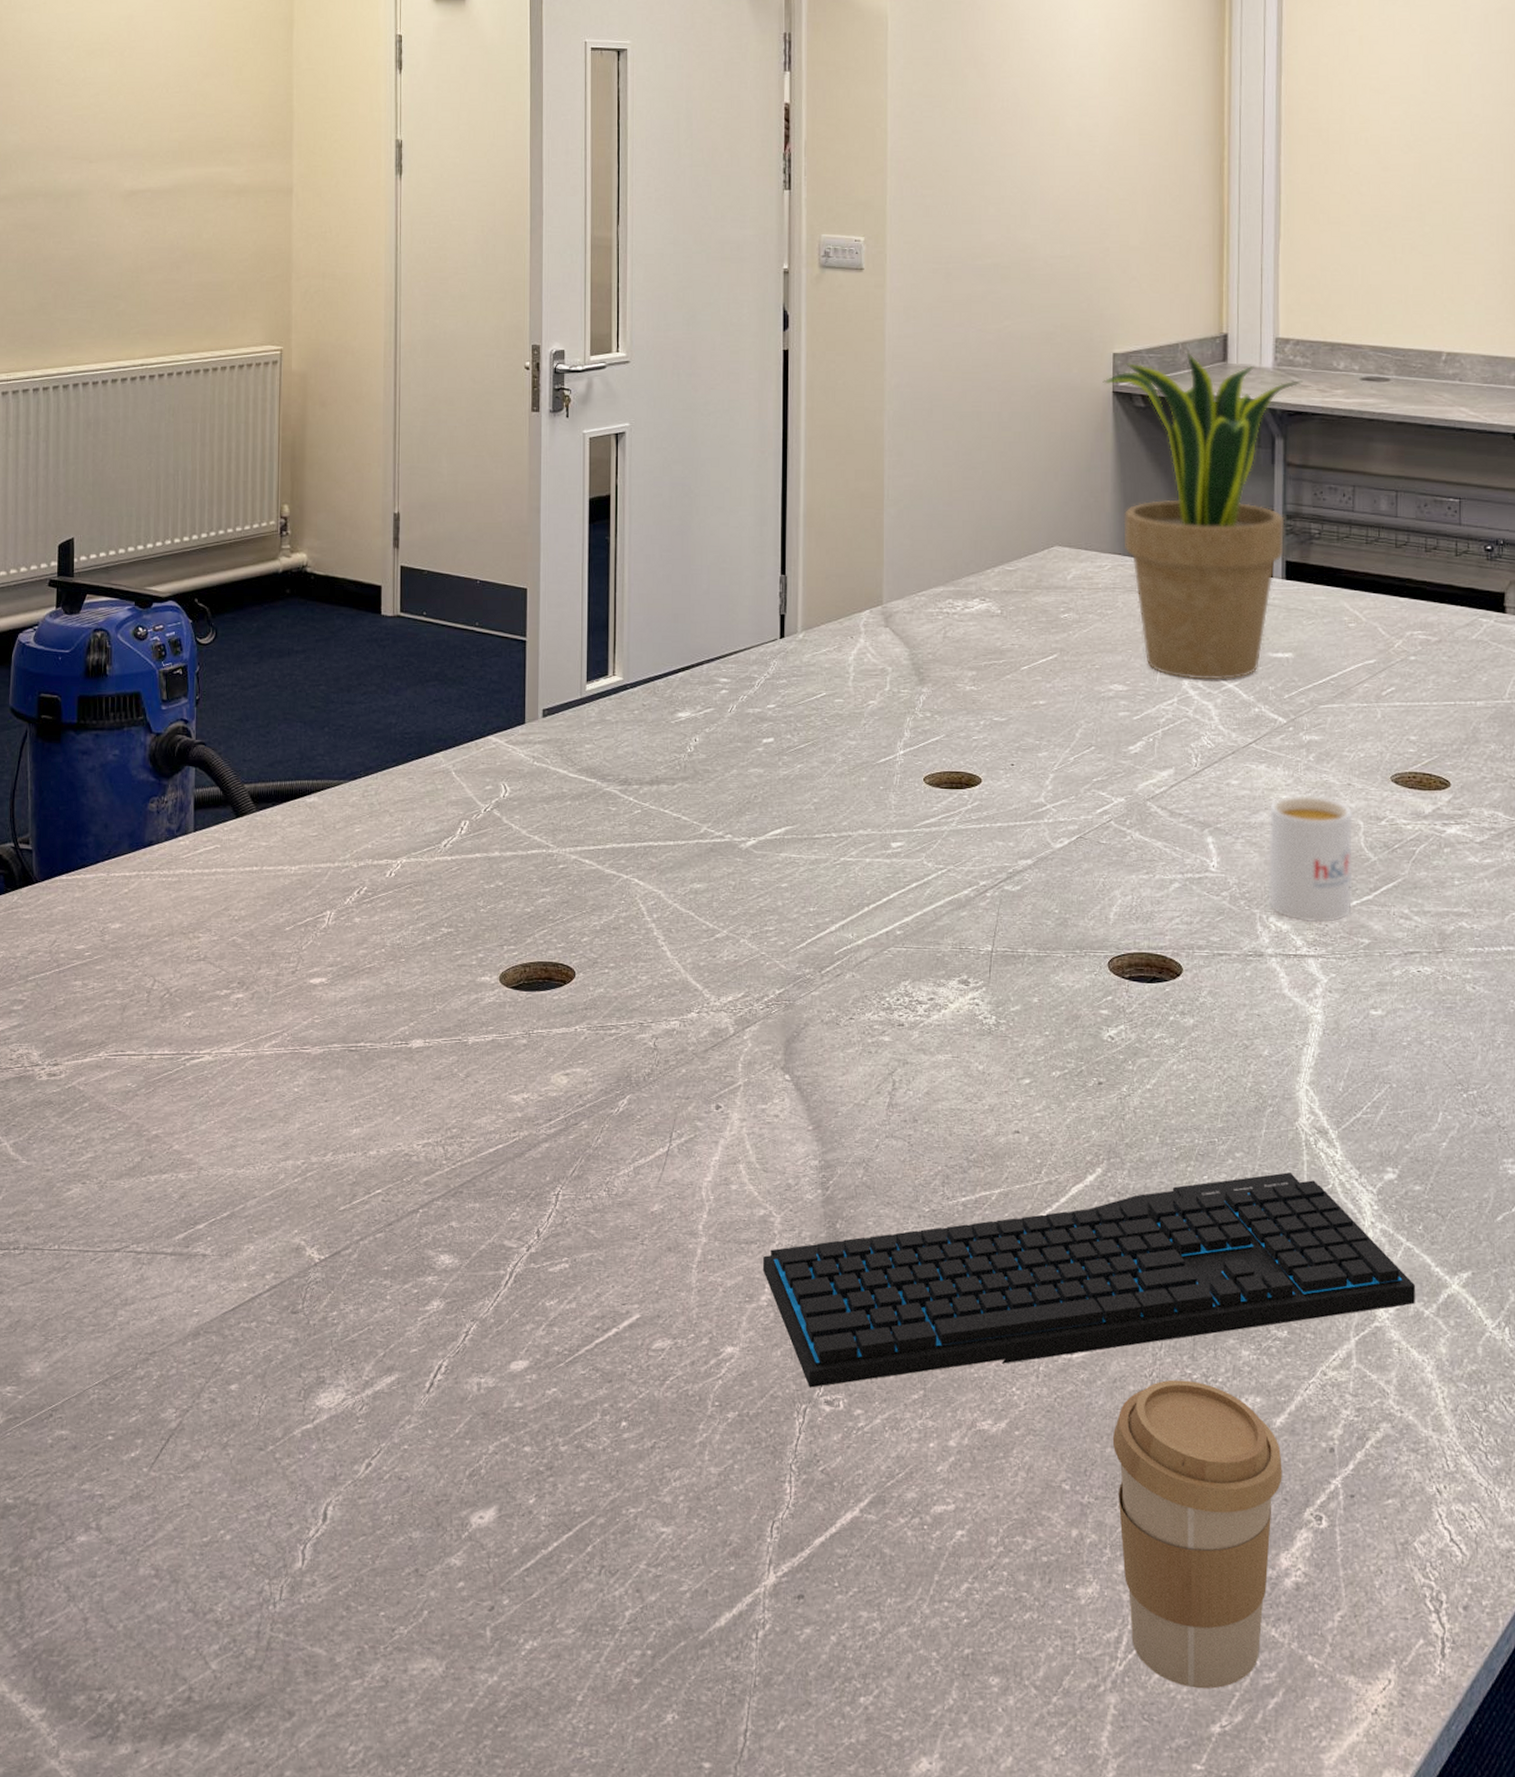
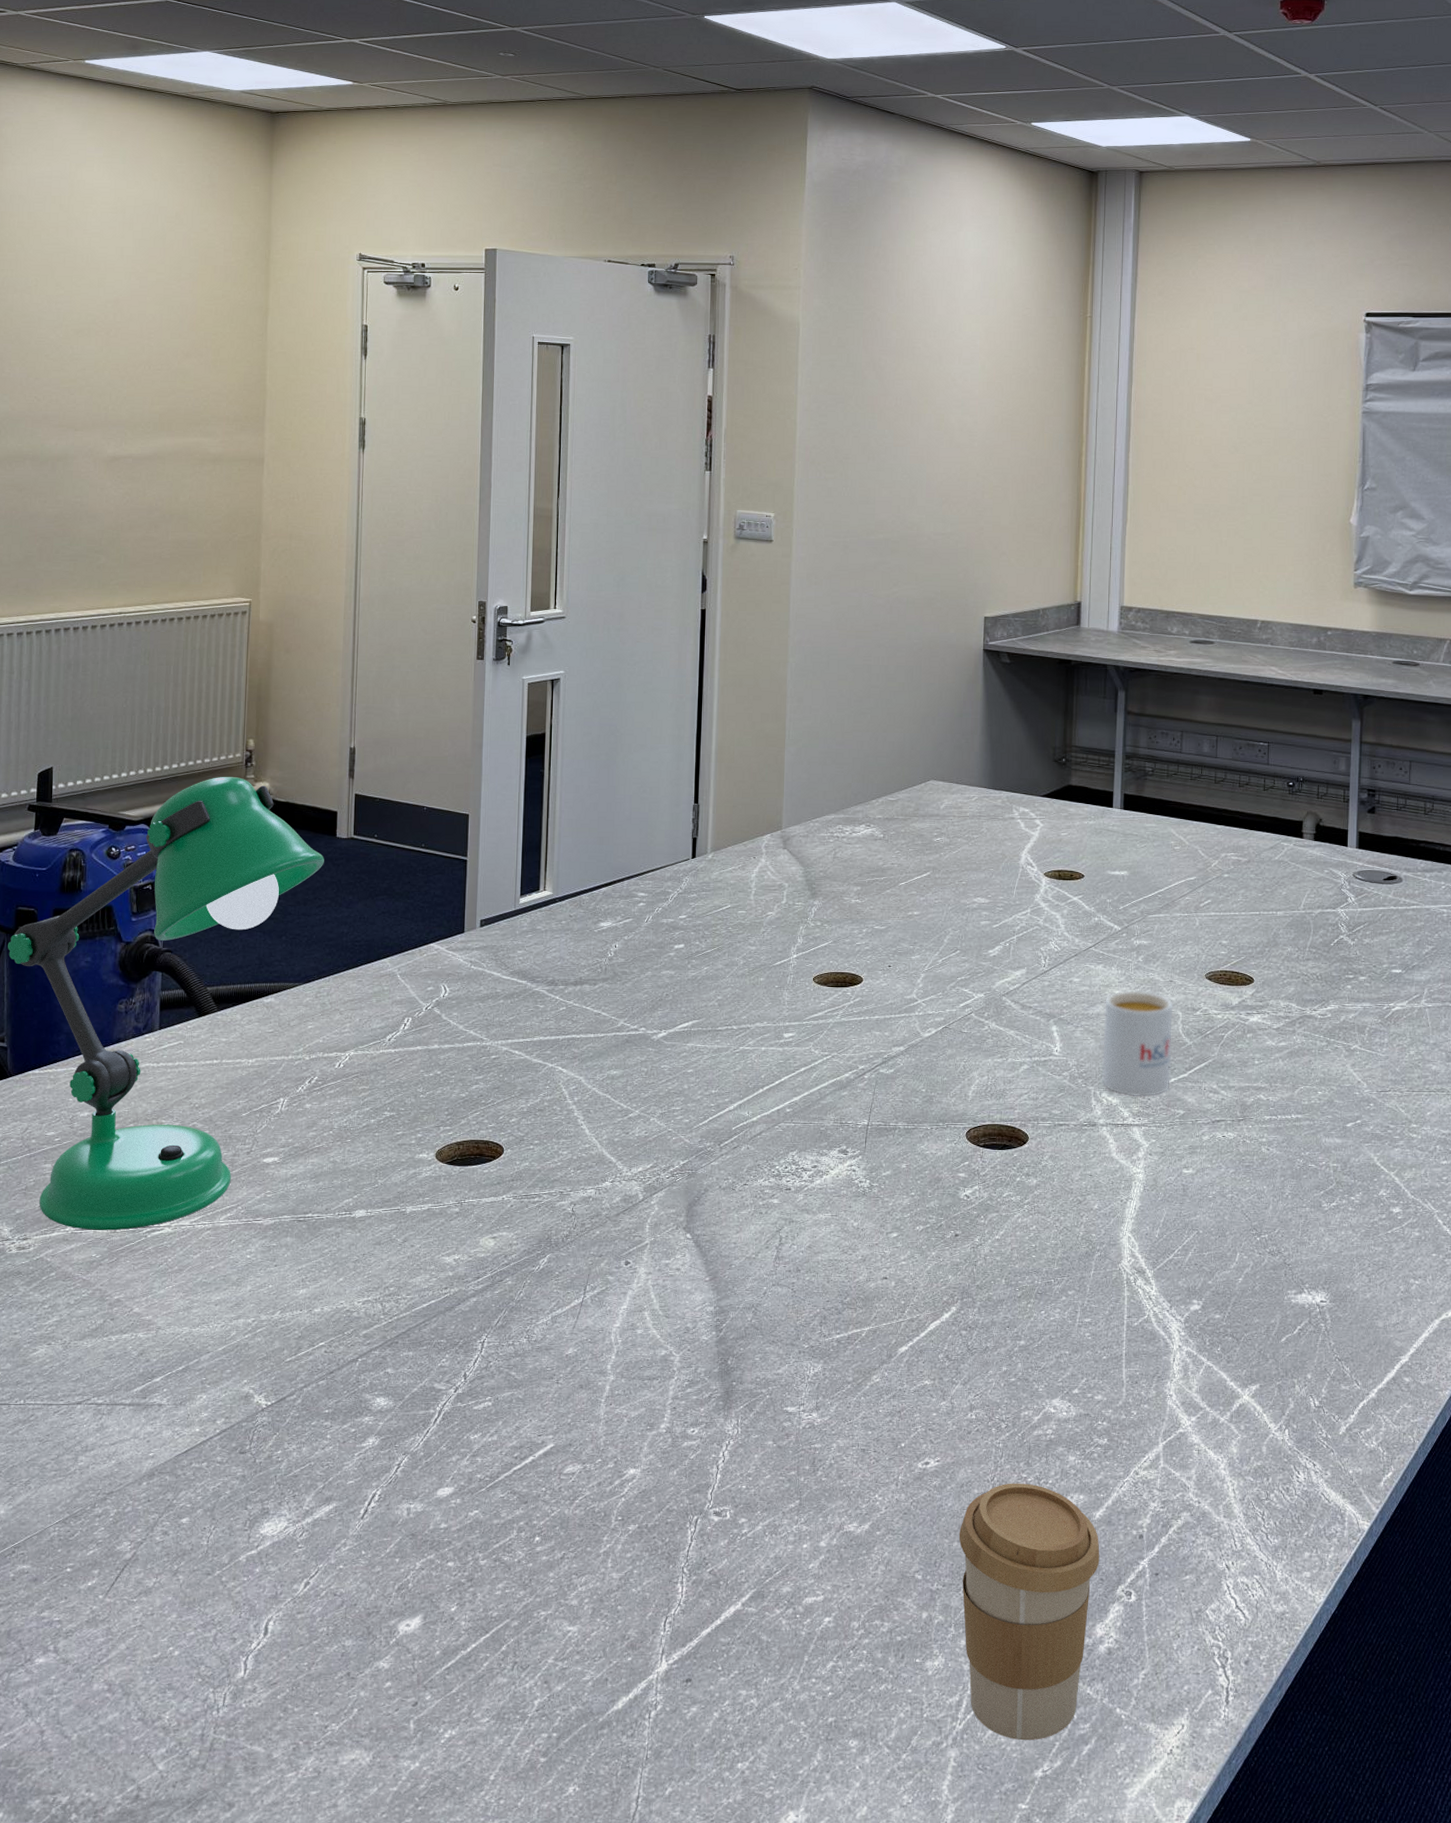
desk lamp: none [30,546,369,1057] -> present [8,776,324,1231]
keyboard: present [762,1172,1416,1388] -> none [662,1306,1214,1502]
potted plant: present [1103,351,1303,680] -> none [975,616,1142,894]

